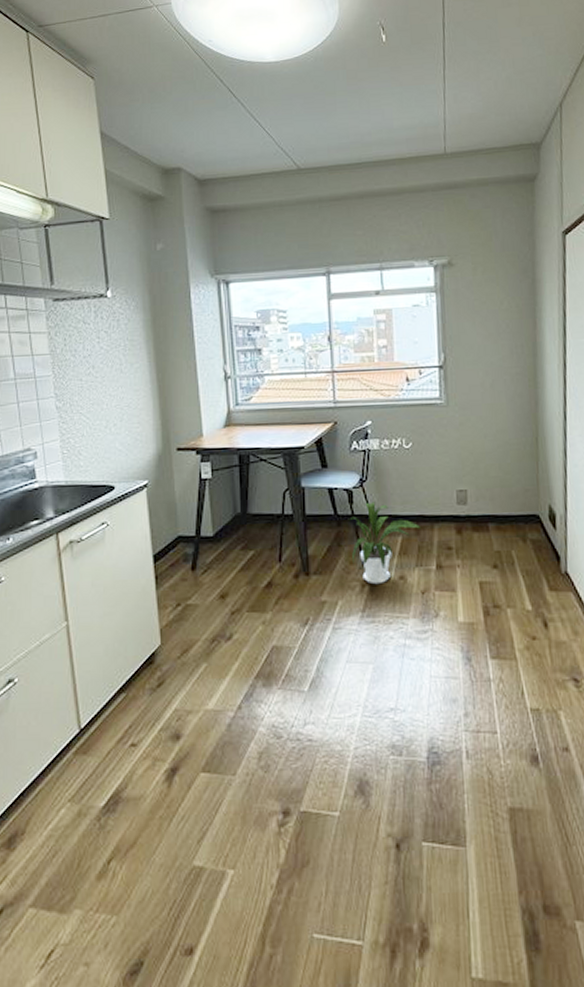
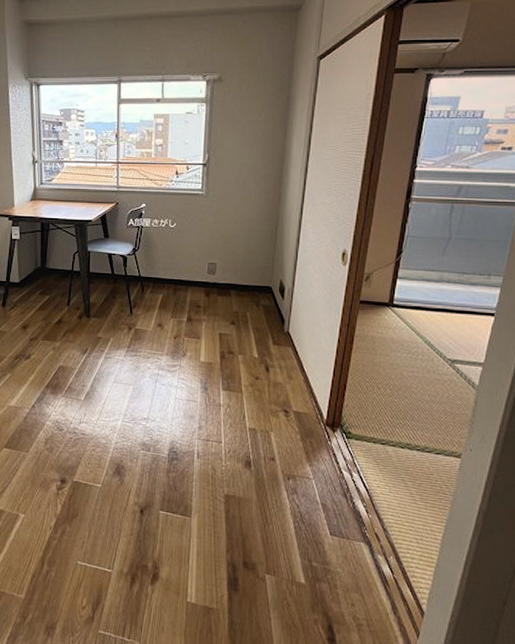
house plant: present [348,501,421,585] -> none [122,266,178,329]

